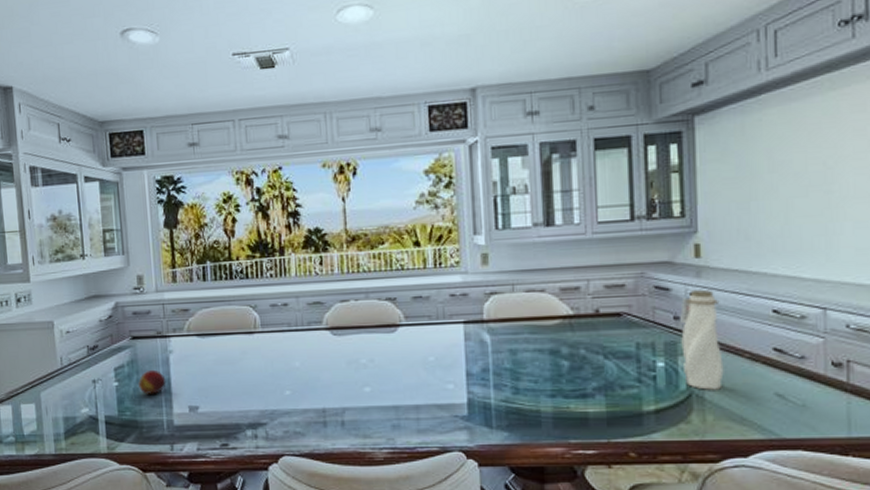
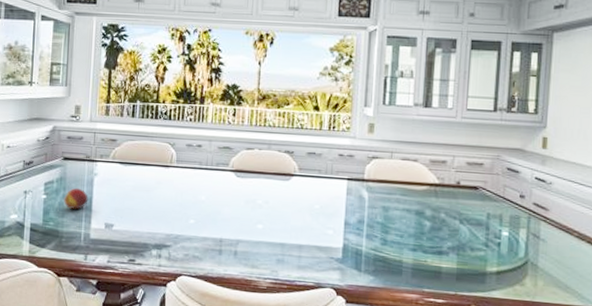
water bottle: present [680,289,724,390] -> none [523,174,558,260]

